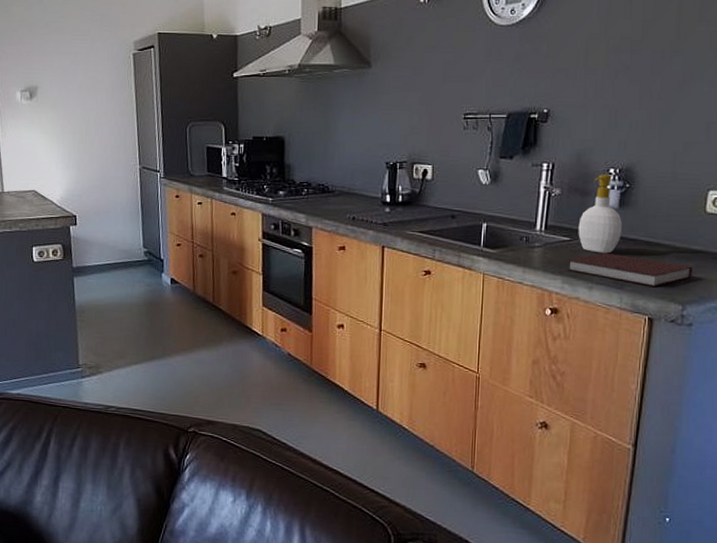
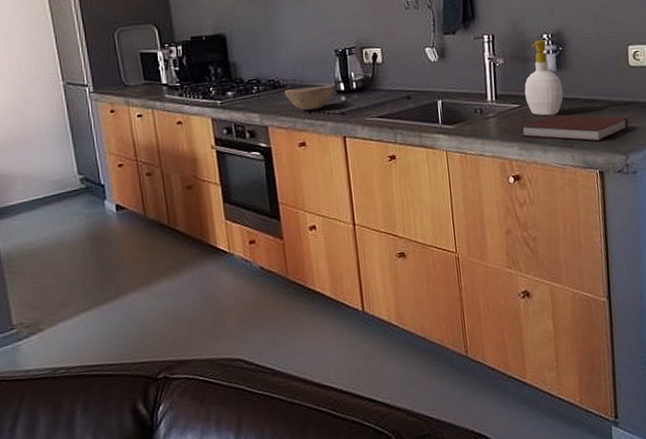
bowl: none [332,194,380,218] -> present [284,85,334,111]

